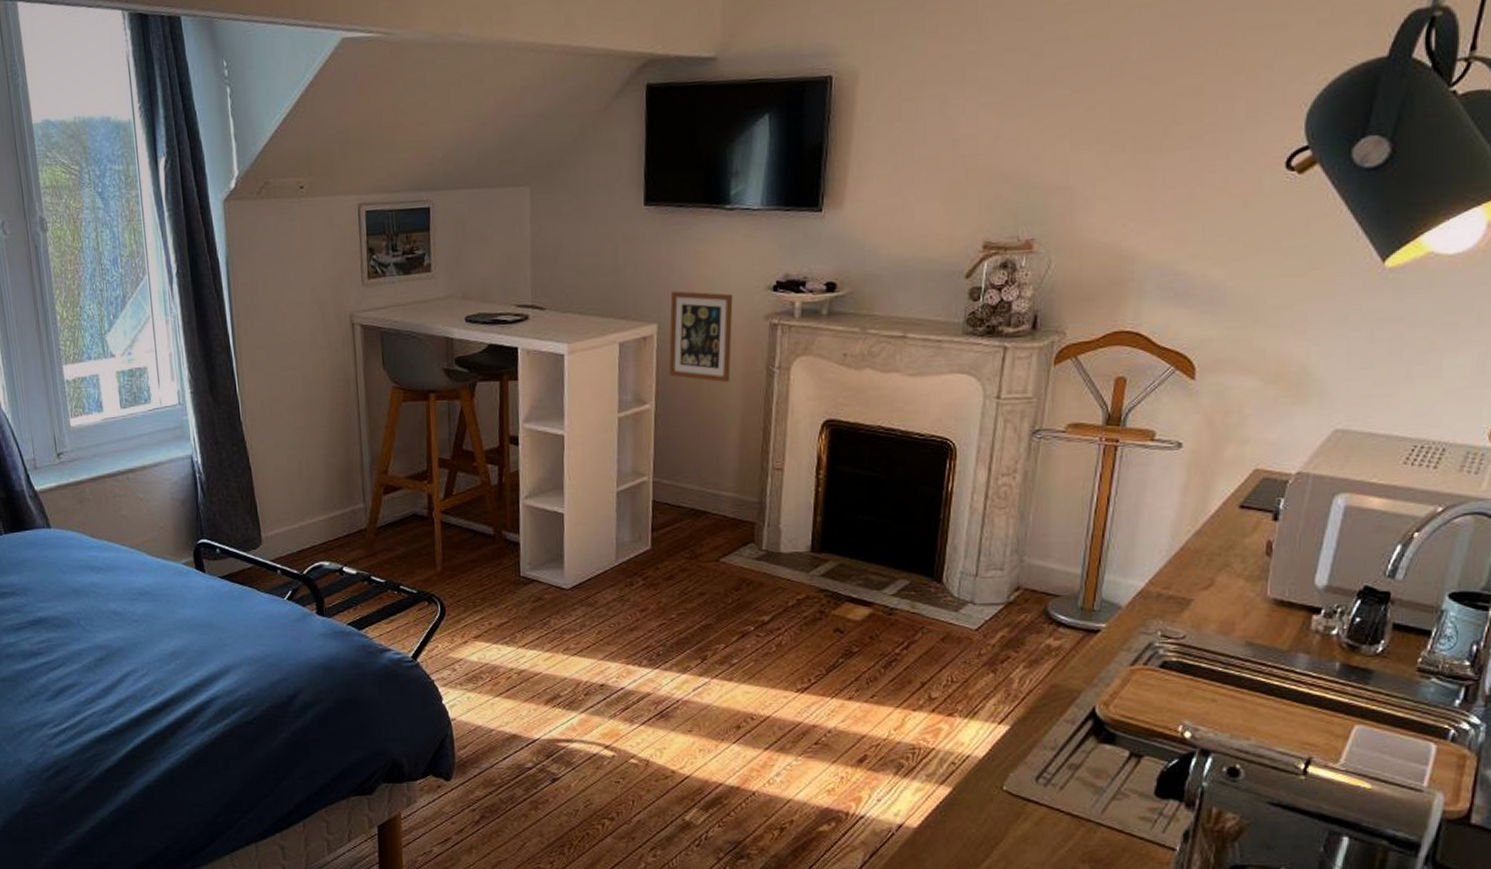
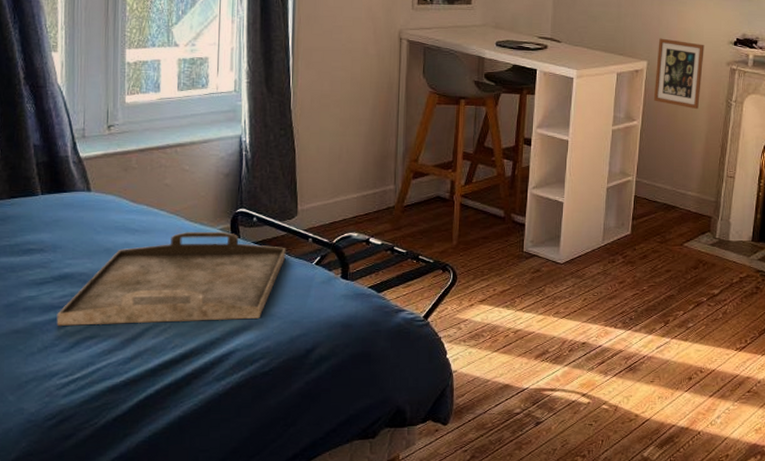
serving tray: none [37,566,255,673] -> present [56,231,286,326]

